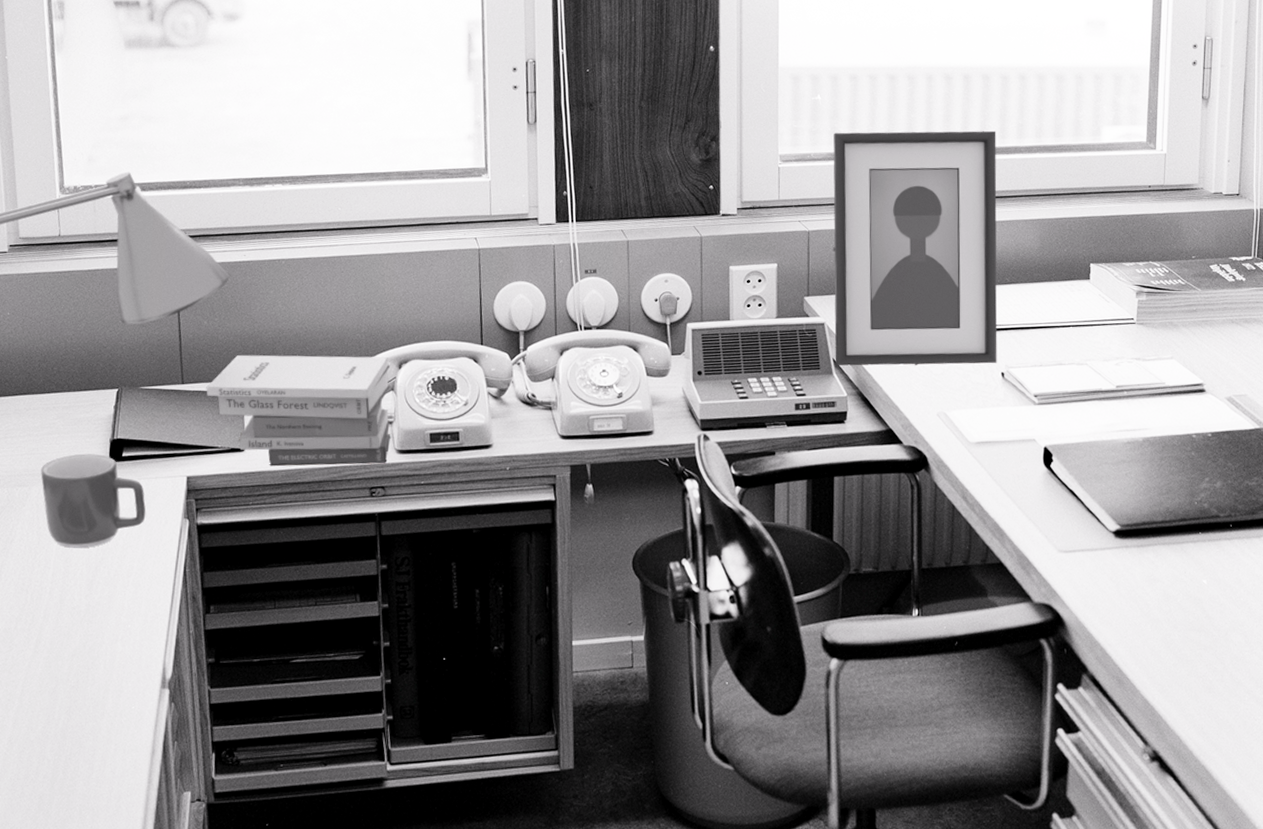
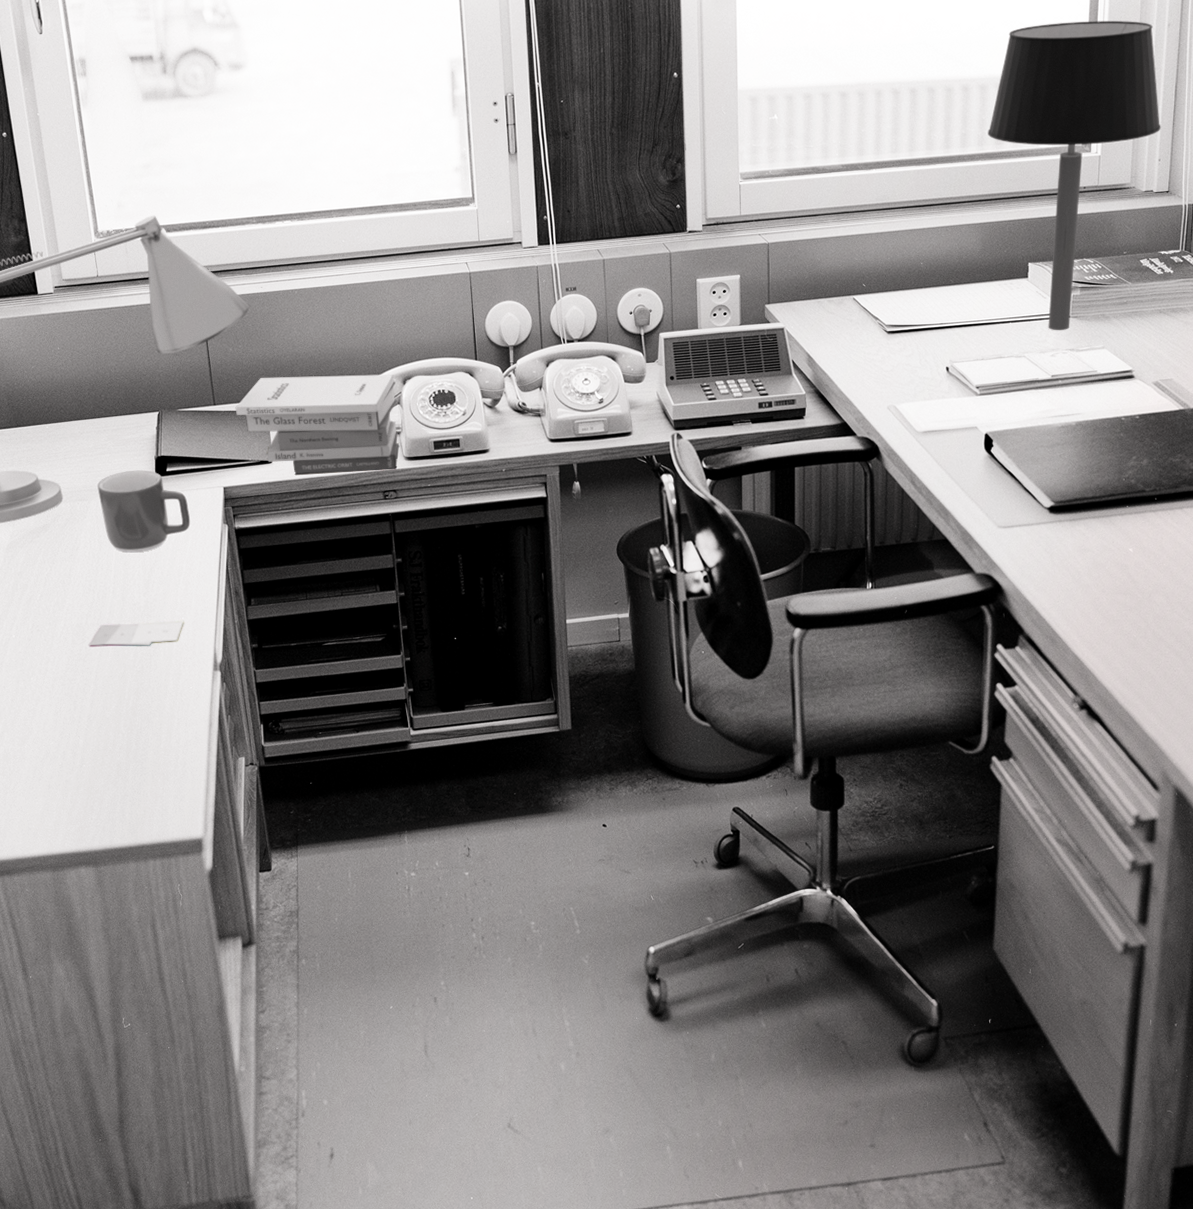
sticky notes: none [16,628,131,657] -> present [88,620,184,646]
picture frame: present [833,130,997,366] -> none [789,141,942,367]
table lamp: none [1046,13,1230,338] -> present [988,21,1161,331]

